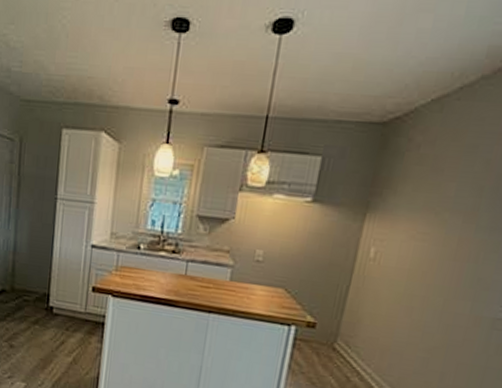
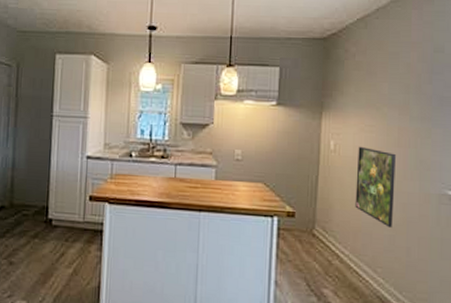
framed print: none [388,256,449,350] -> present [355,146,396,228]

